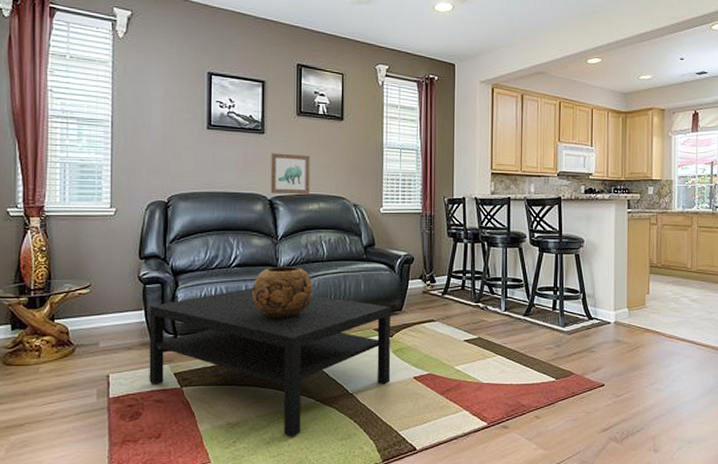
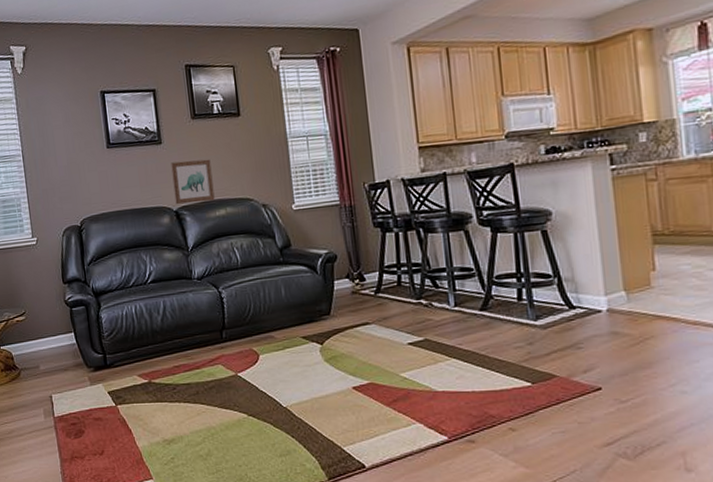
coffee table: present [149,288,391,437] -> none [78,303,327,454]
decorative bowl: present [252,266,314,319] -> none [170,277,232,333]

